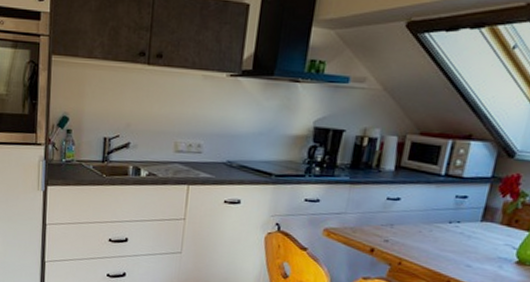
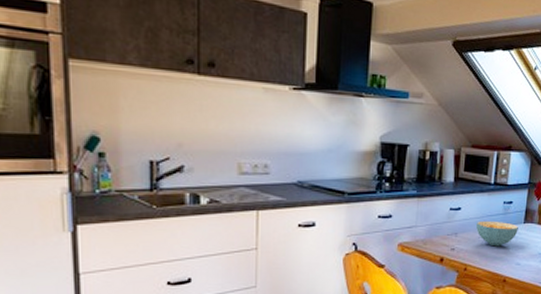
cereal bowl: none [417,214,473,244] -> present [476,220,518,247]

